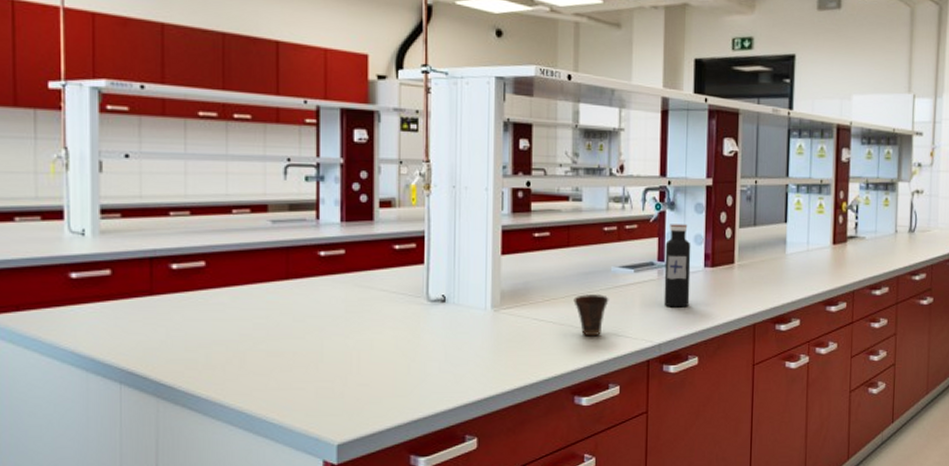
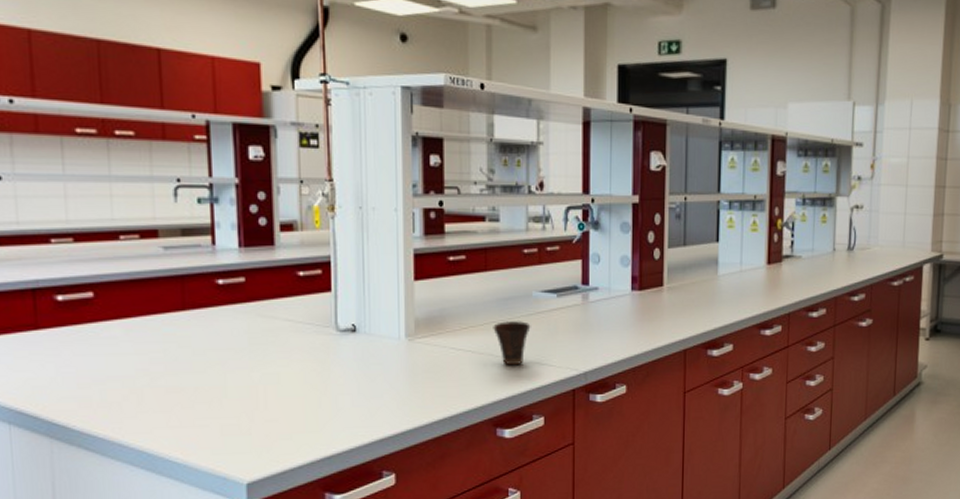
water bottle: present [664,224,691,307] -> none [589,245,617,334]

